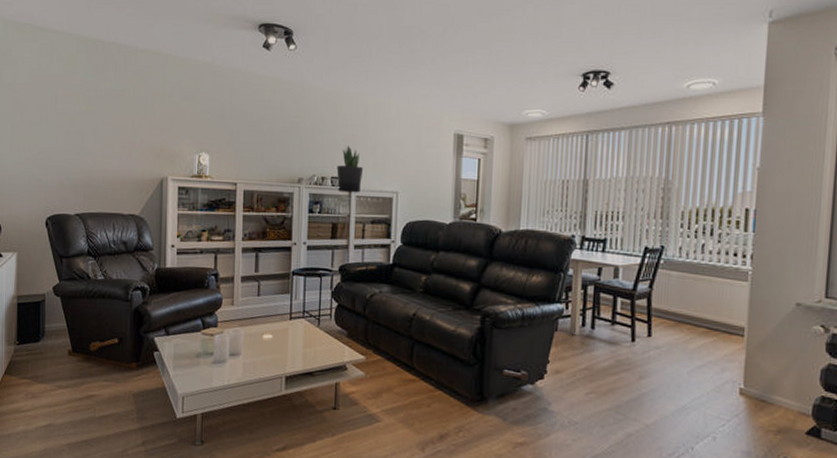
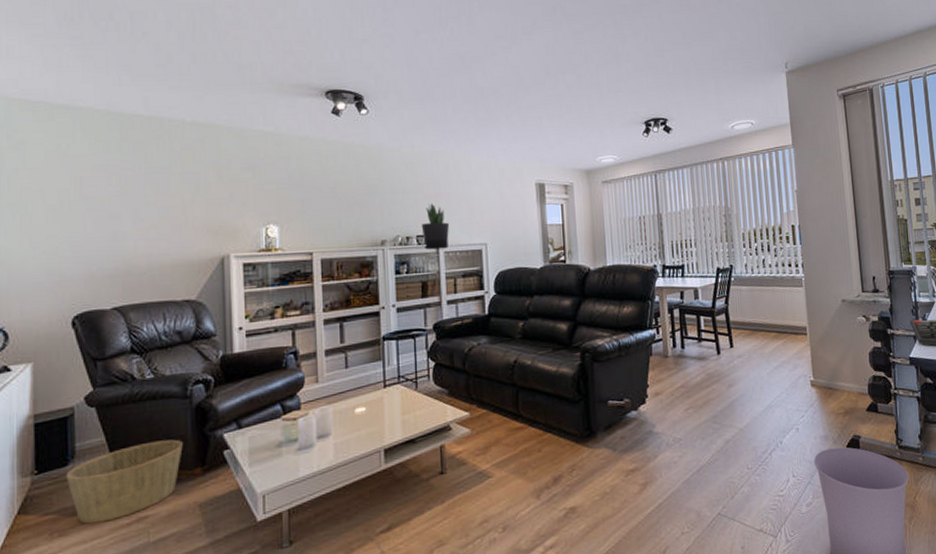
basket: none [38,333,123,394] -> present [66,439,183,524]

